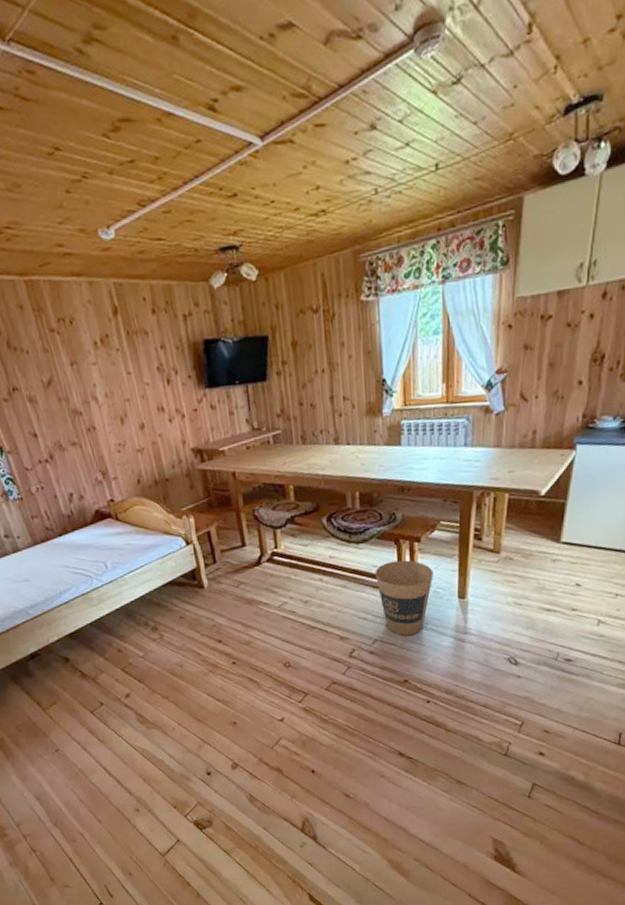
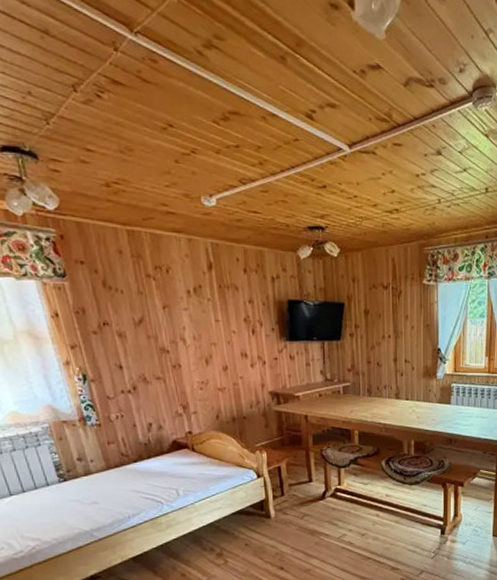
trash can: present [375,560,433,636] -> none [425,501,473,568]

